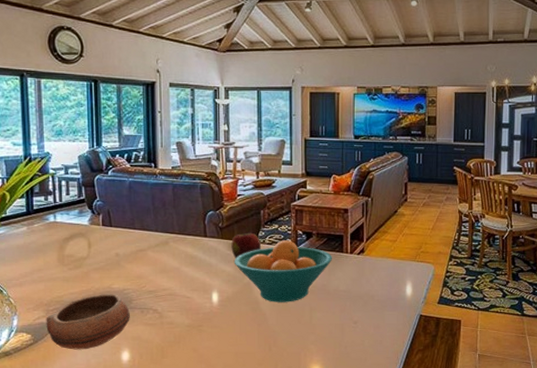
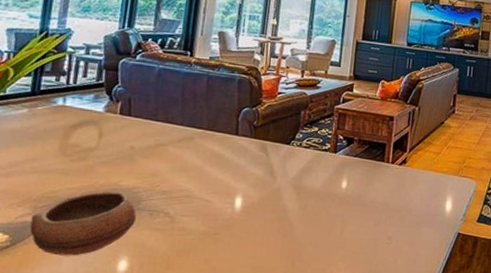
apple: present [231,232,262,259] -> none [263,133,298,161]
fruit bowl: present [235,240,333,302] -> none [265,144,373,212]

